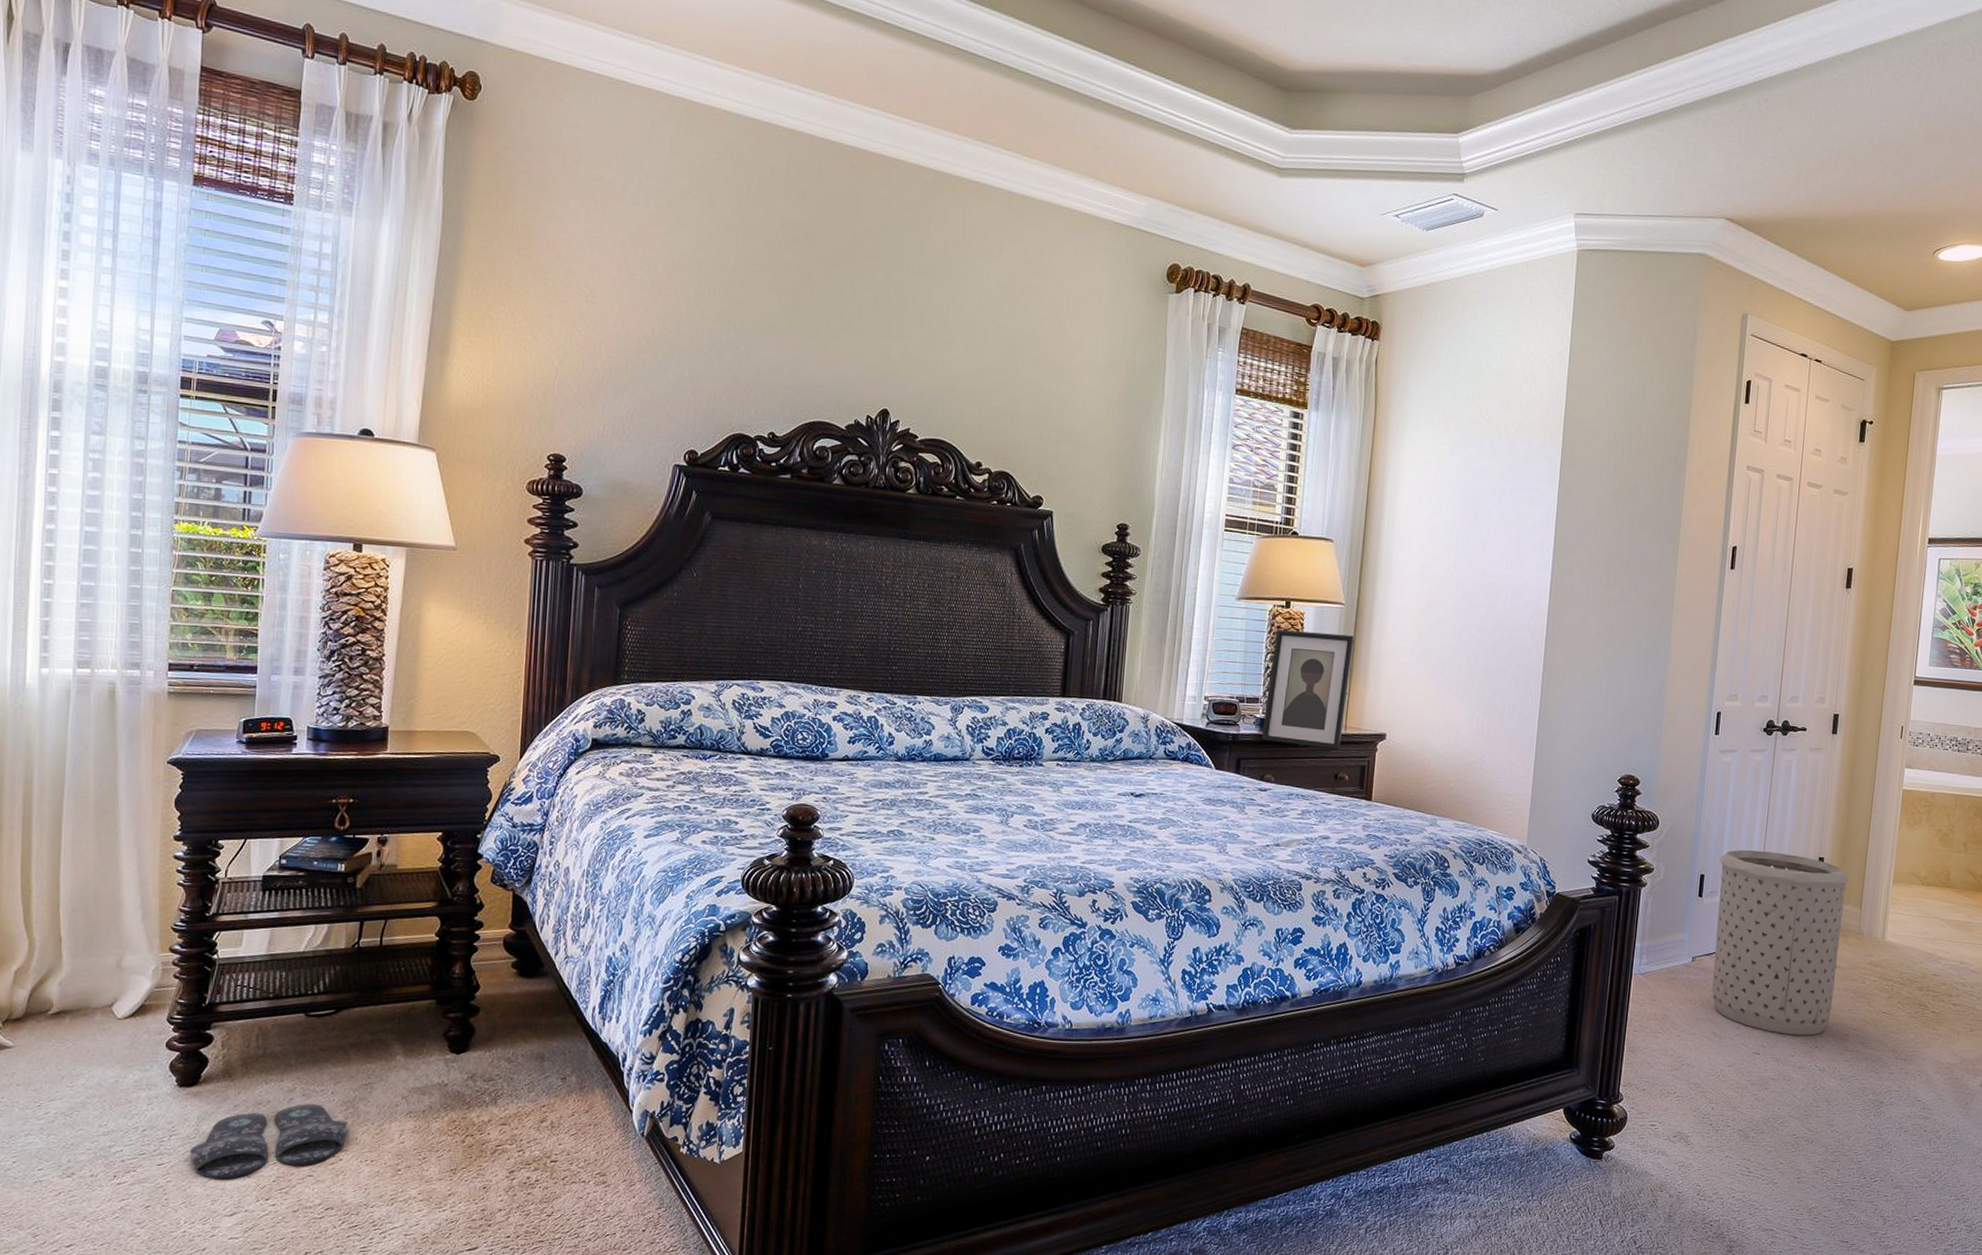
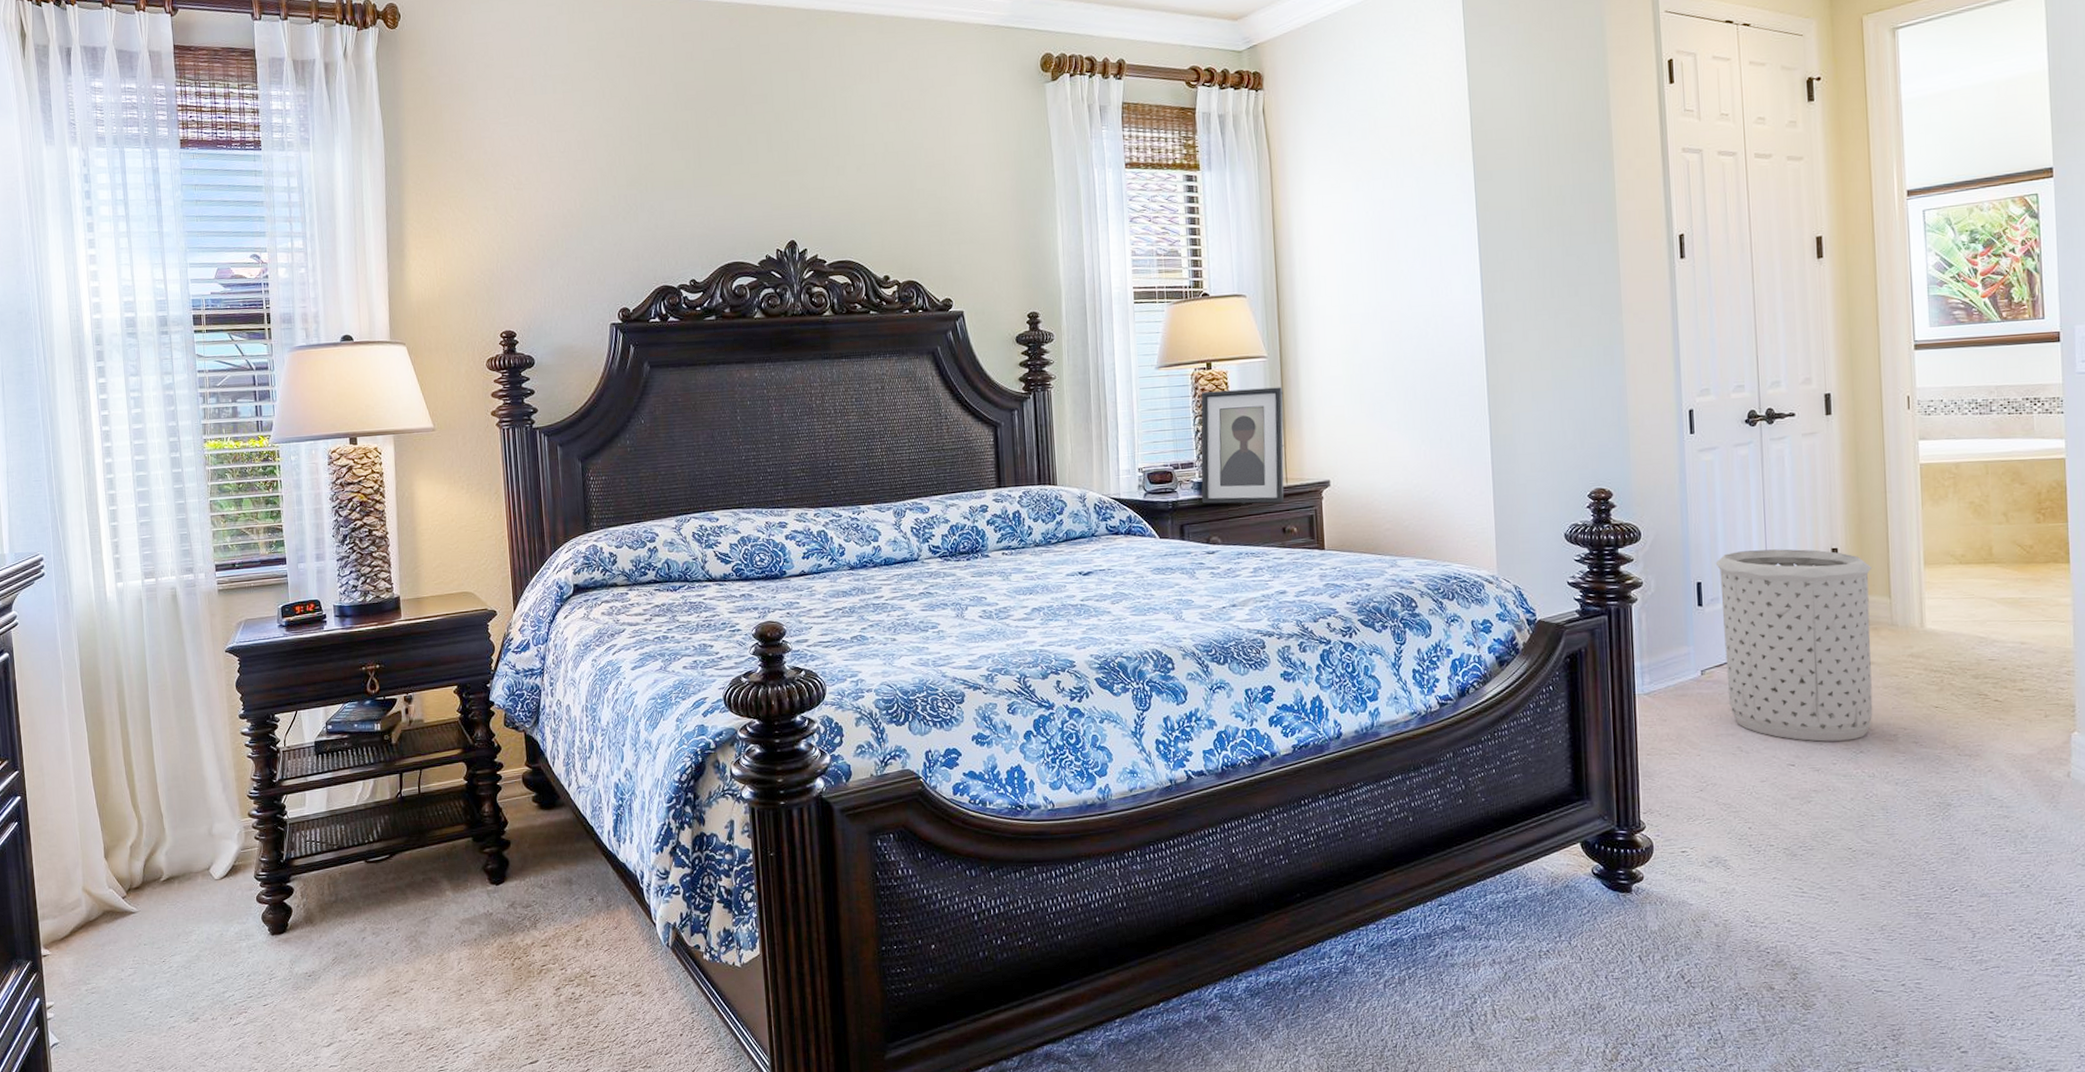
slippers: present [189,1104,347,1180] -> none [287,941,414,1015]

